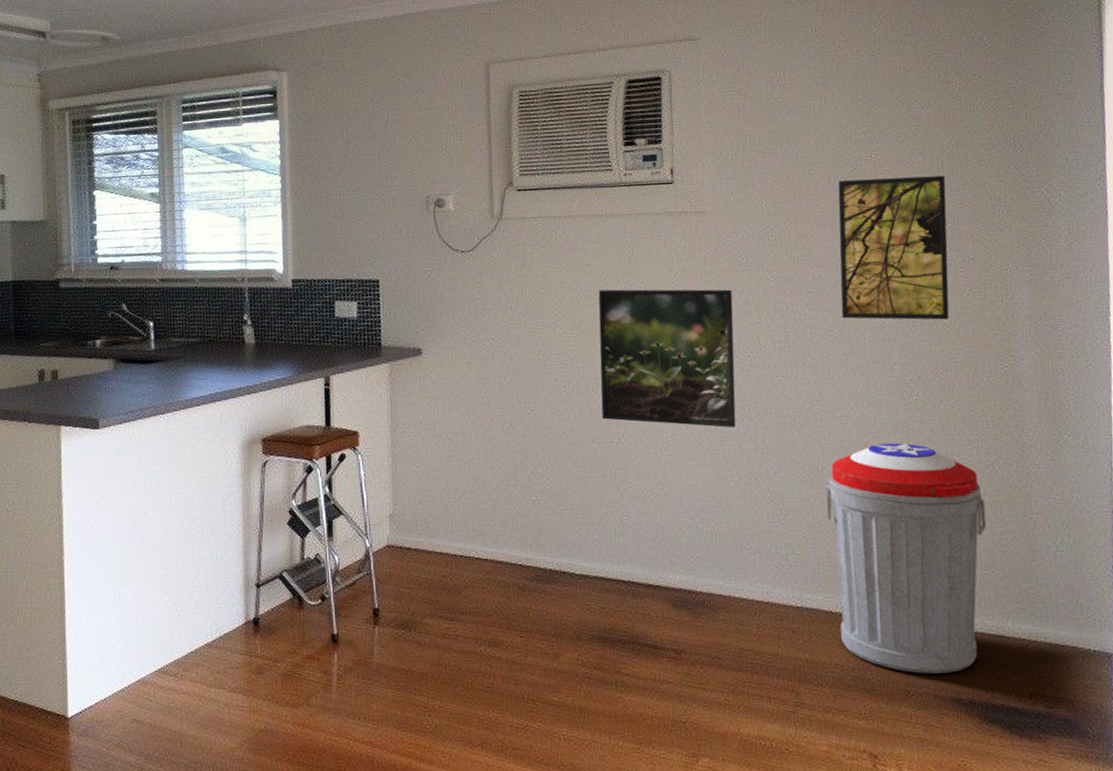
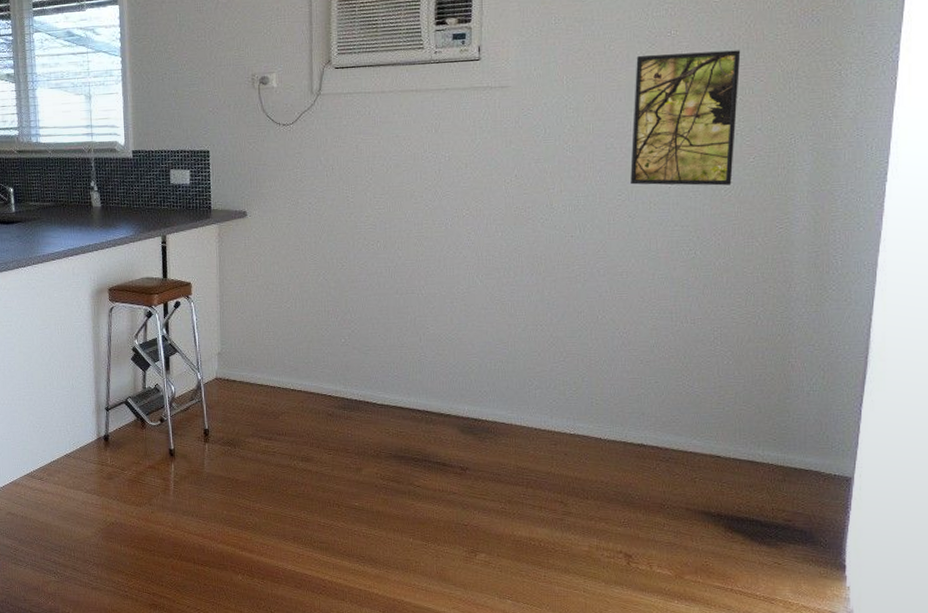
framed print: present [598,289,736,428] -> none [405,158,530,281]
trash can: present [826,443,987,674] -> none [603,295,748,491]

